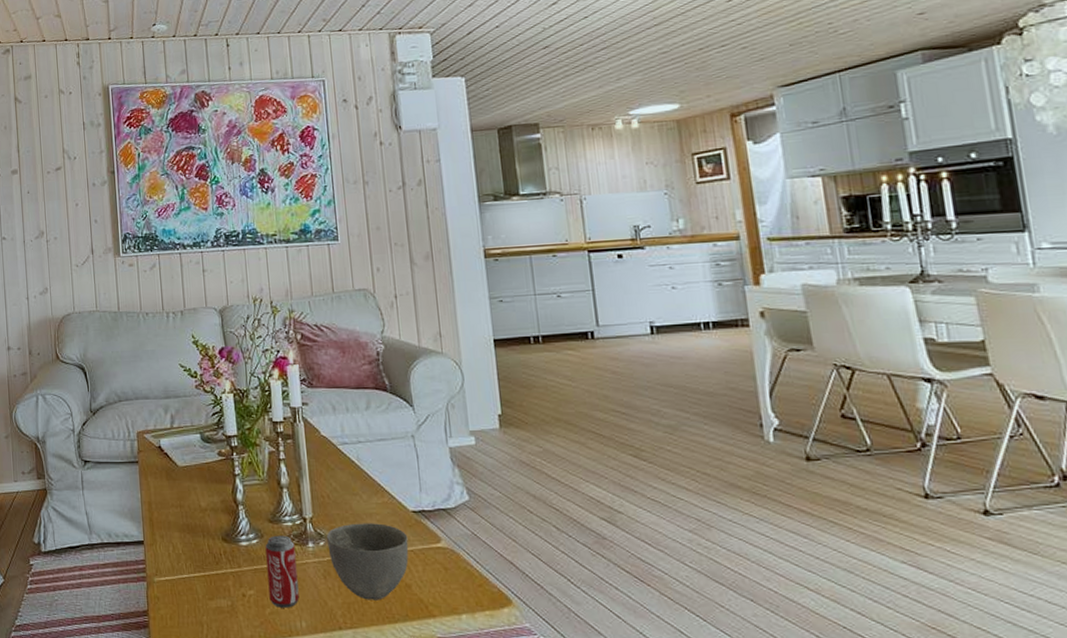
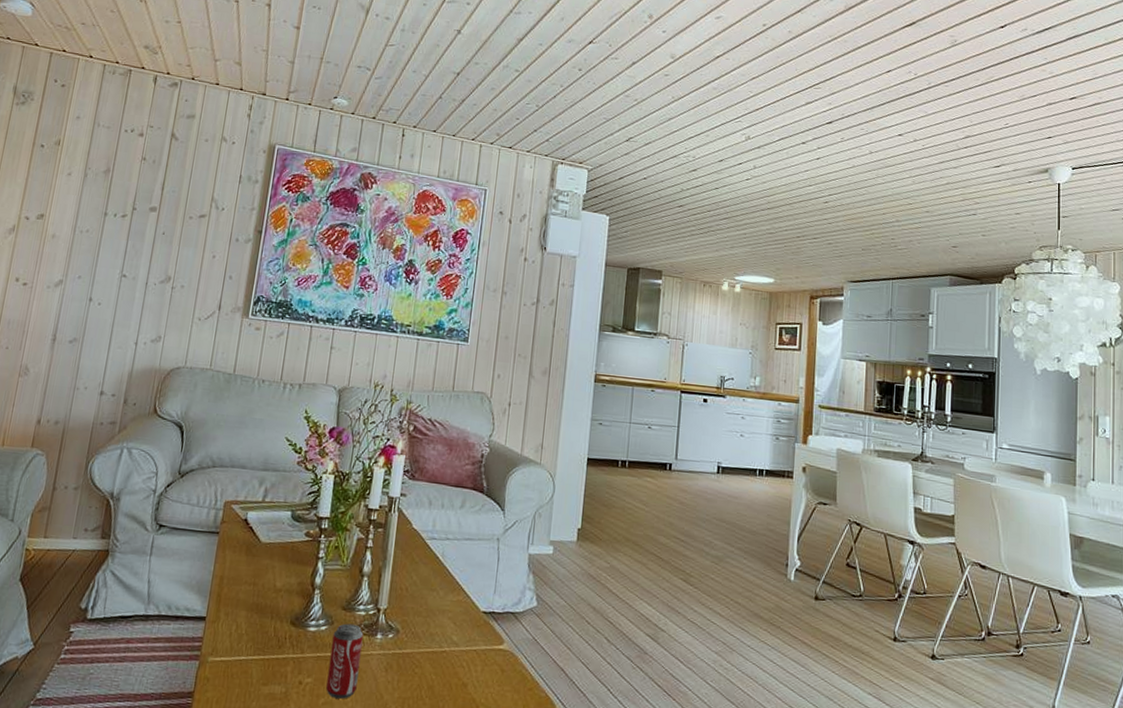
bowl: present [327,523,409,601] -> none [395,618,474,698]

